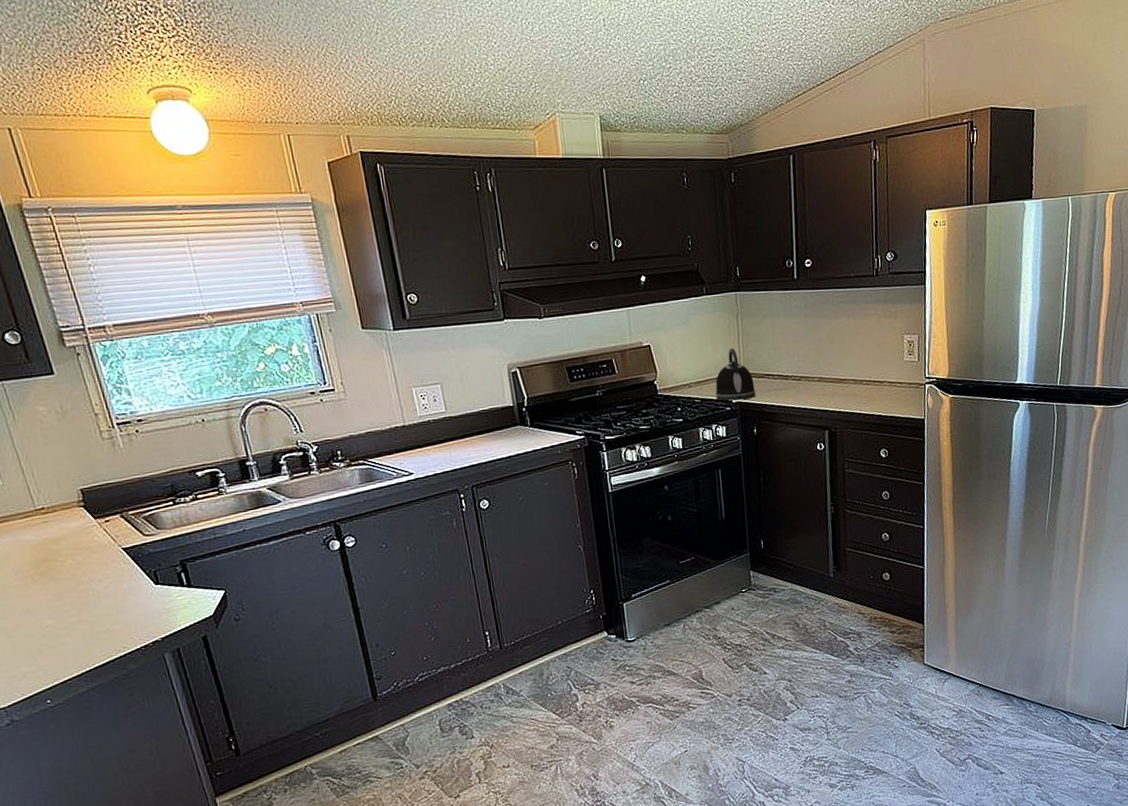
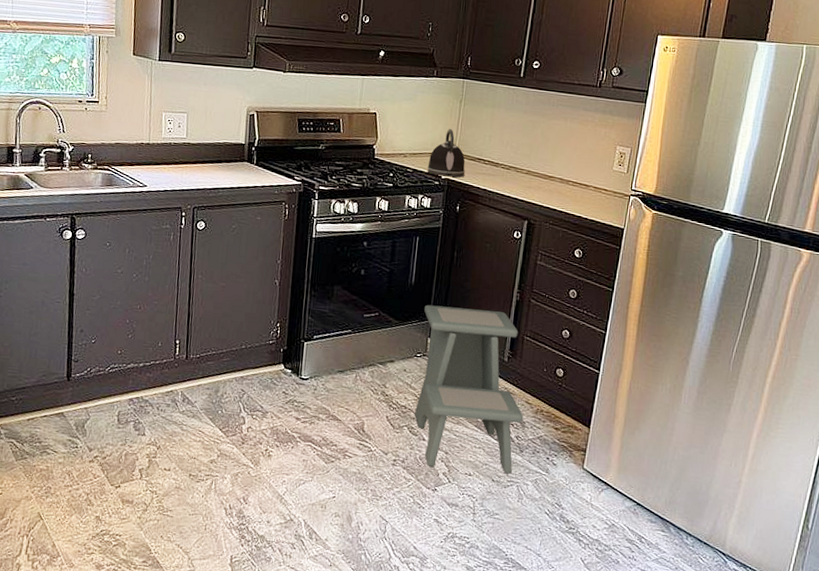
step stool: none [740,528,859,699] -> present [414,304,524,474]

